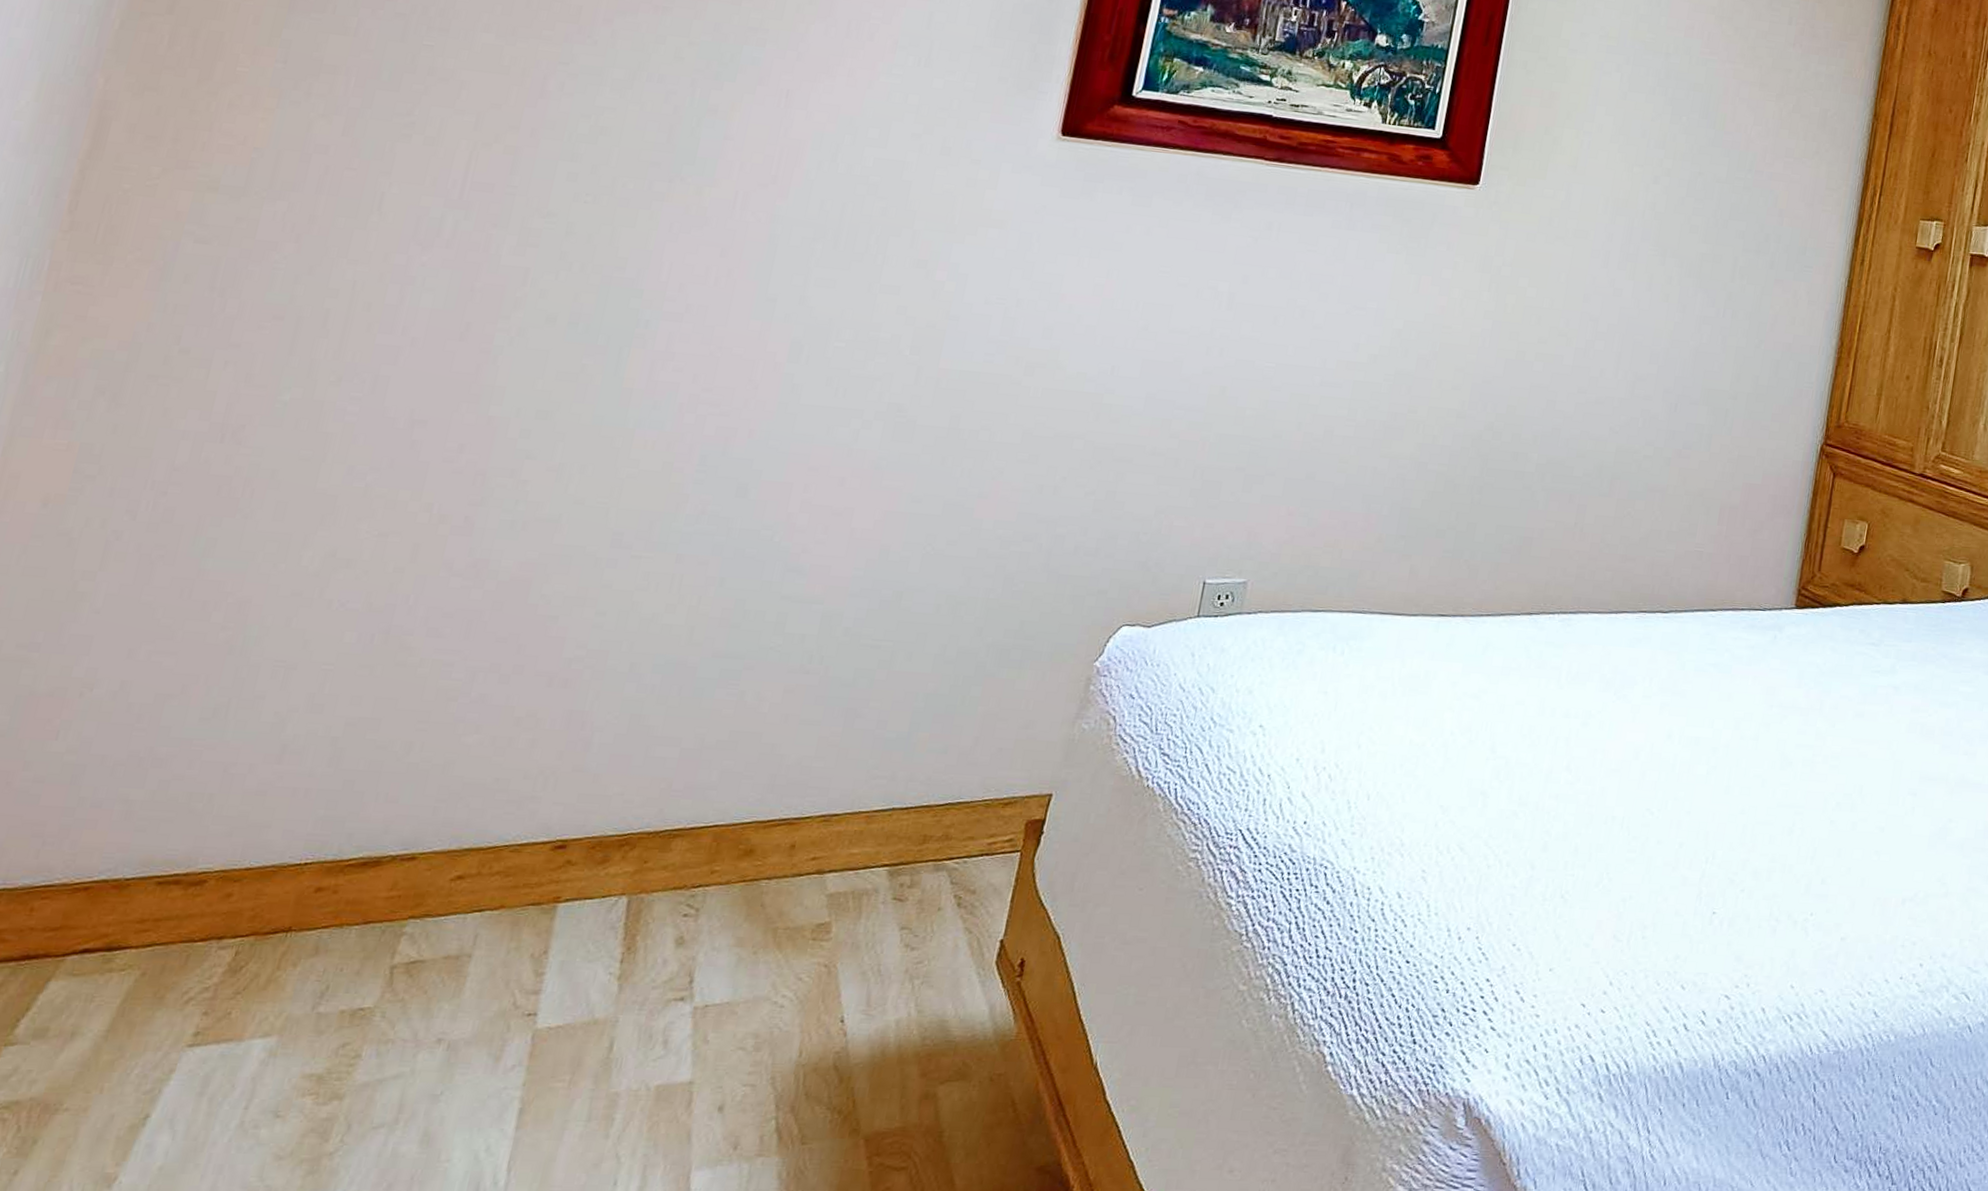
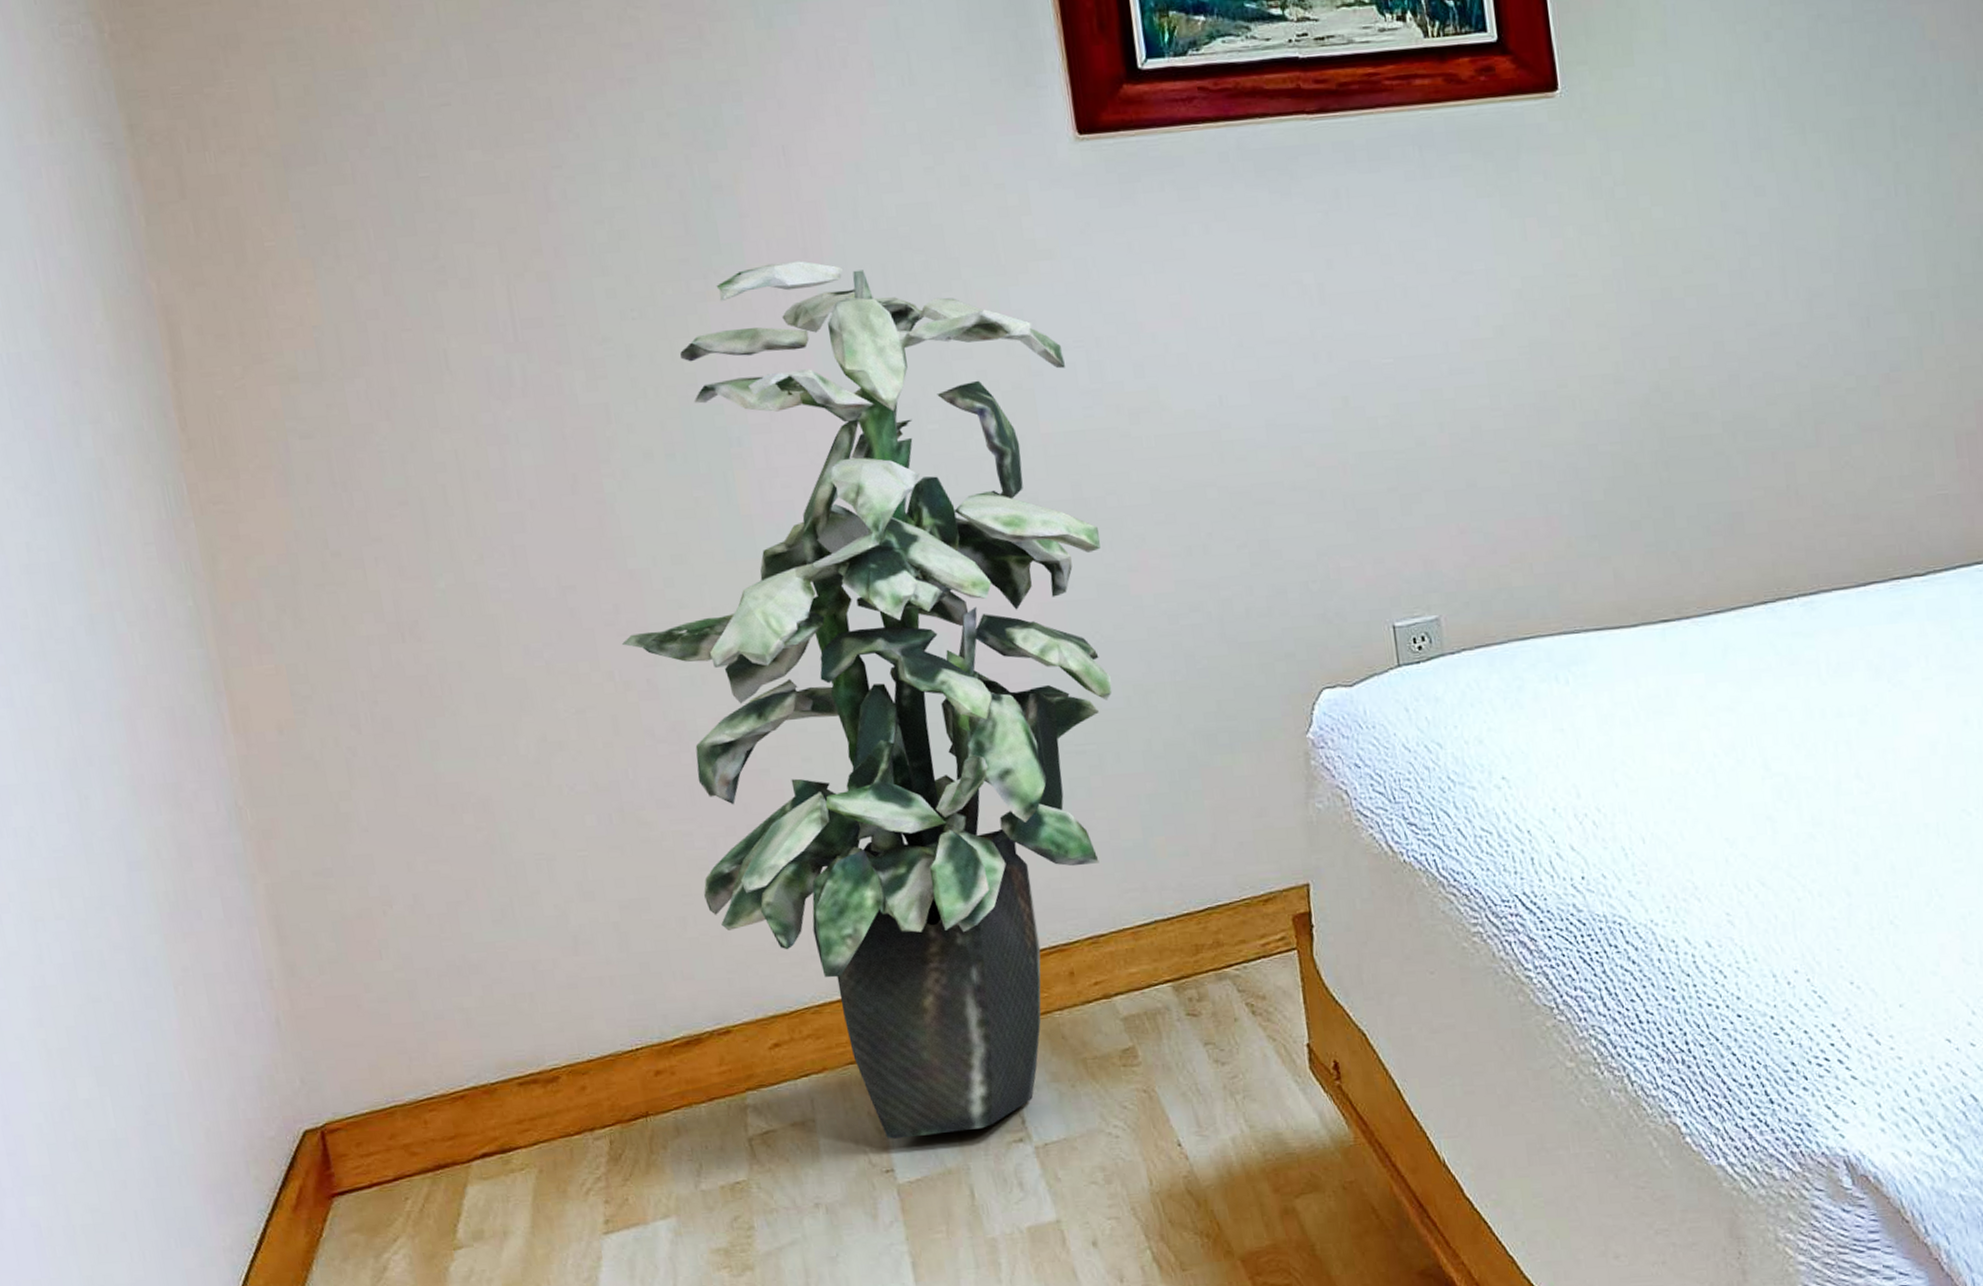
indoor plant: none [440,182,985,984] -> present [621,261,1113,1139]

